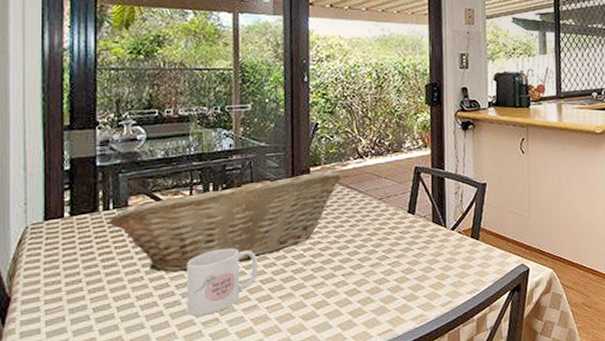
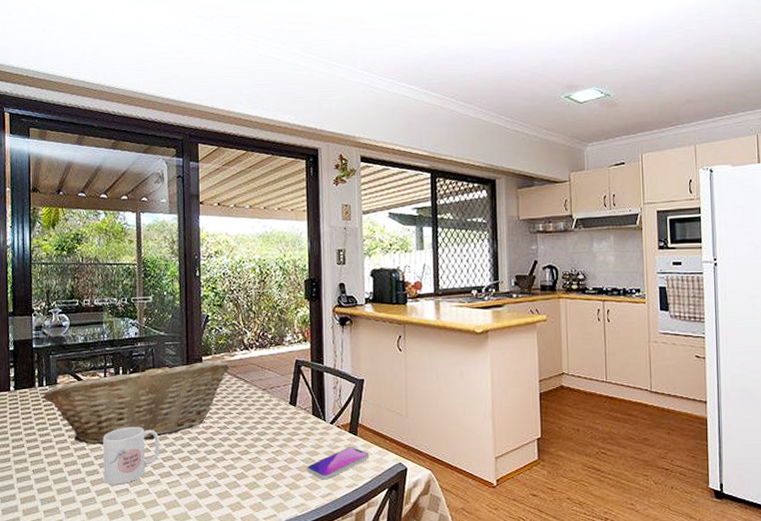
smartphone: none [426,251,492,288] -> present [307,447,370,480]

